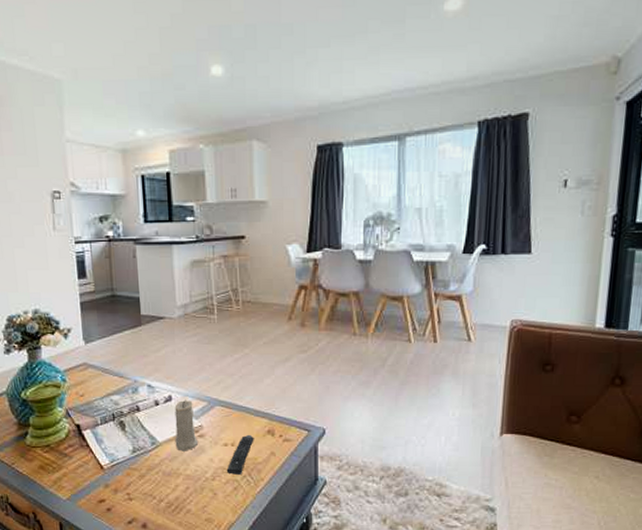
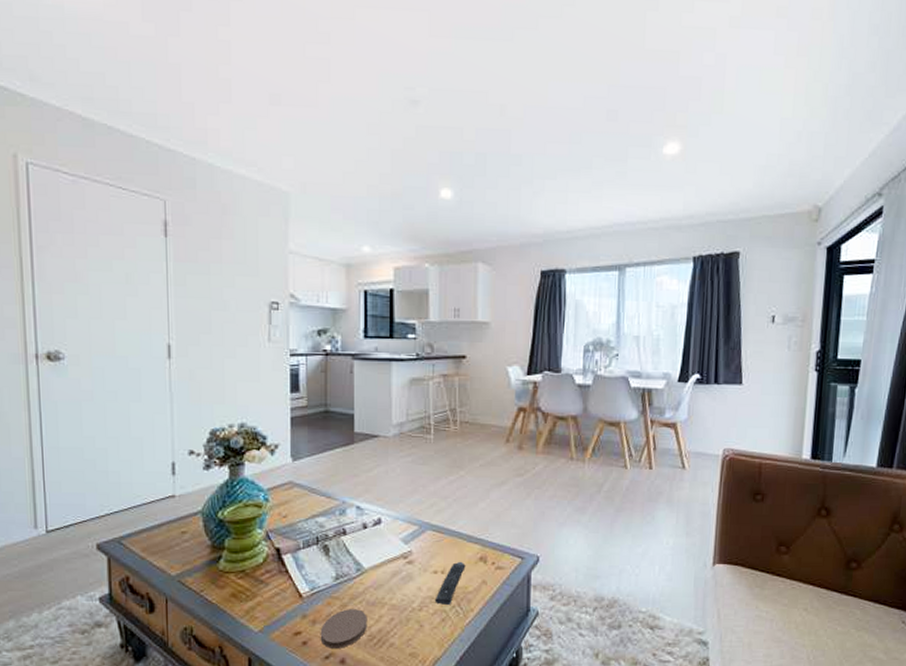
coaster: none [122,479,165,514] -> present [320,609,368,648]
candle: present [174,399,199,451] -> none [382,522,407,579]

